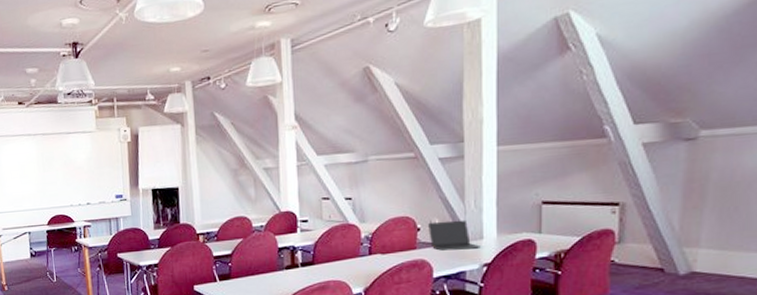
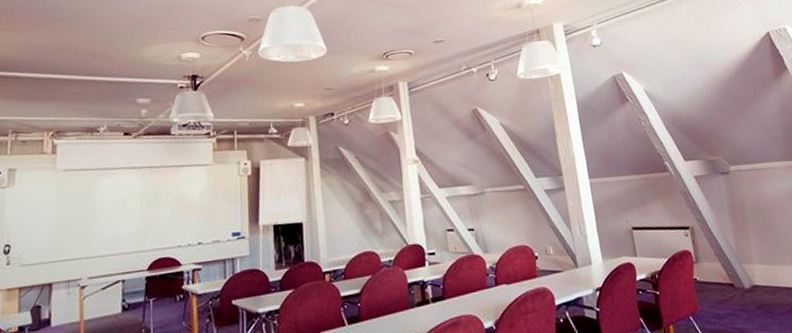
laptop: present [428,220,481,251] -> none [544,246,591,278]

